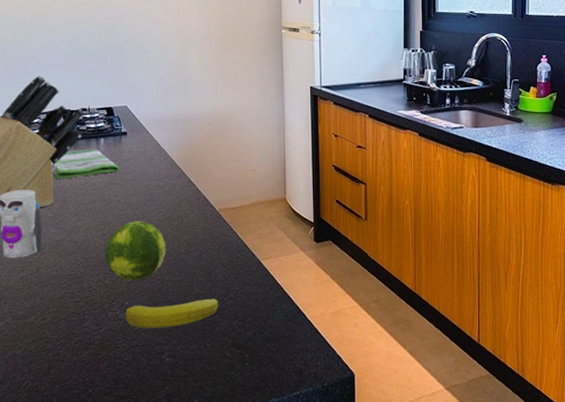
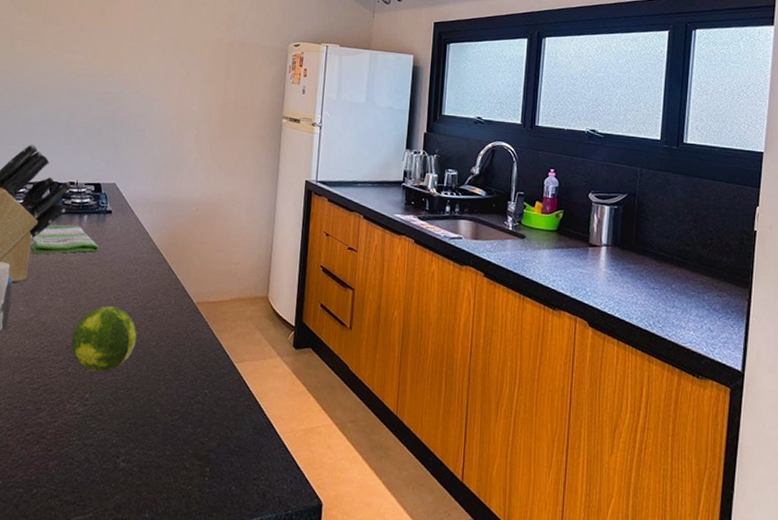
banana: present [125,298,219,328] -> none [83,399,185,428]

